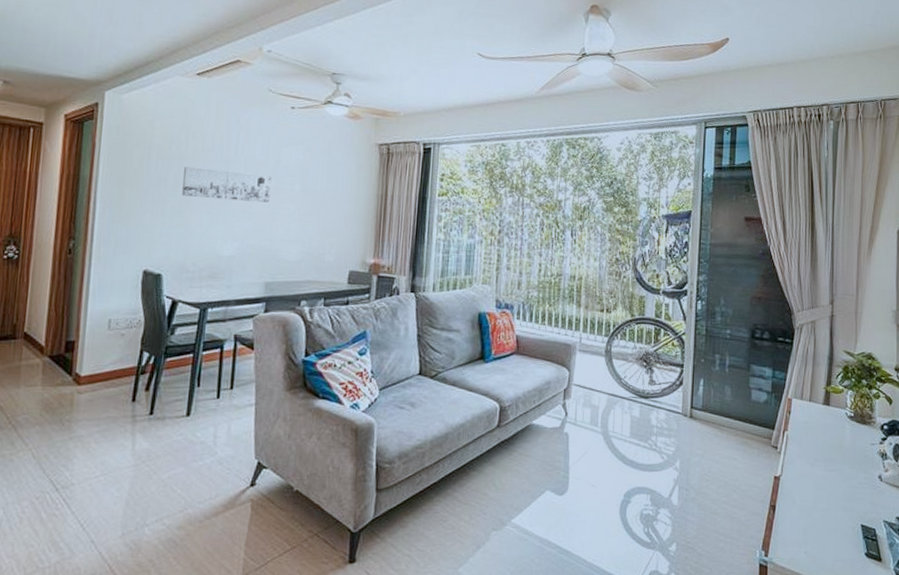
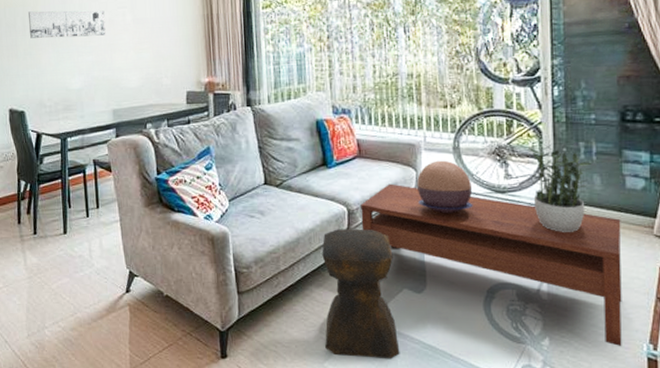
stool: none [462,426,539,565] -> present [322,229,400,359]
coffee table: none [512,382,745,553] -> present [360,183,622,347]
decorative bowl: none [568,362,620,416] -> present [417,160,473,214]
potted plant: none [671,354,725,440] -> present [527,143,592,232]

